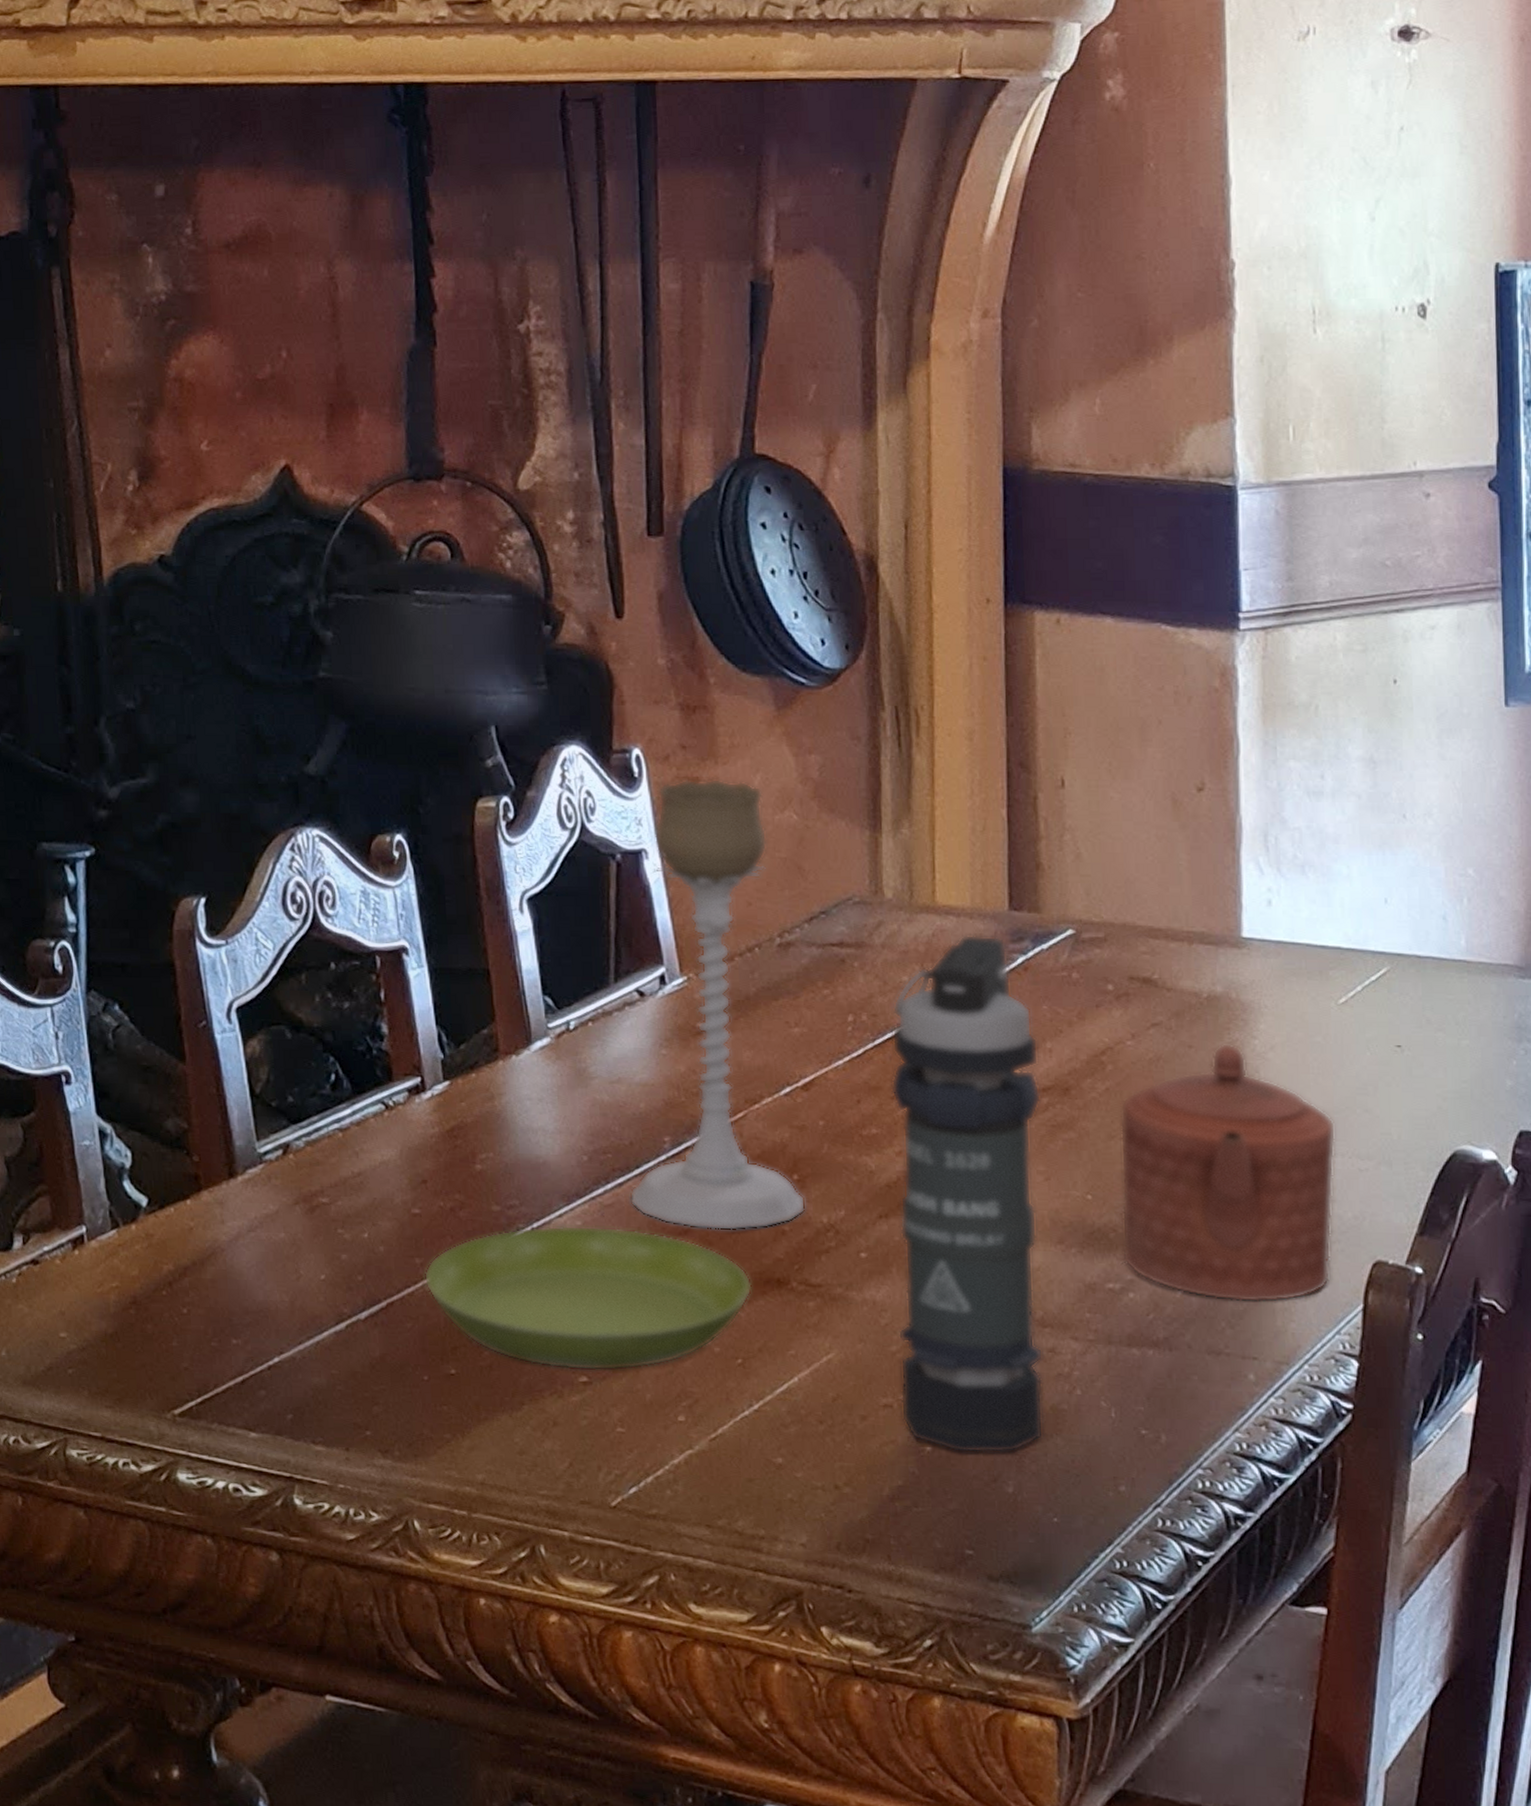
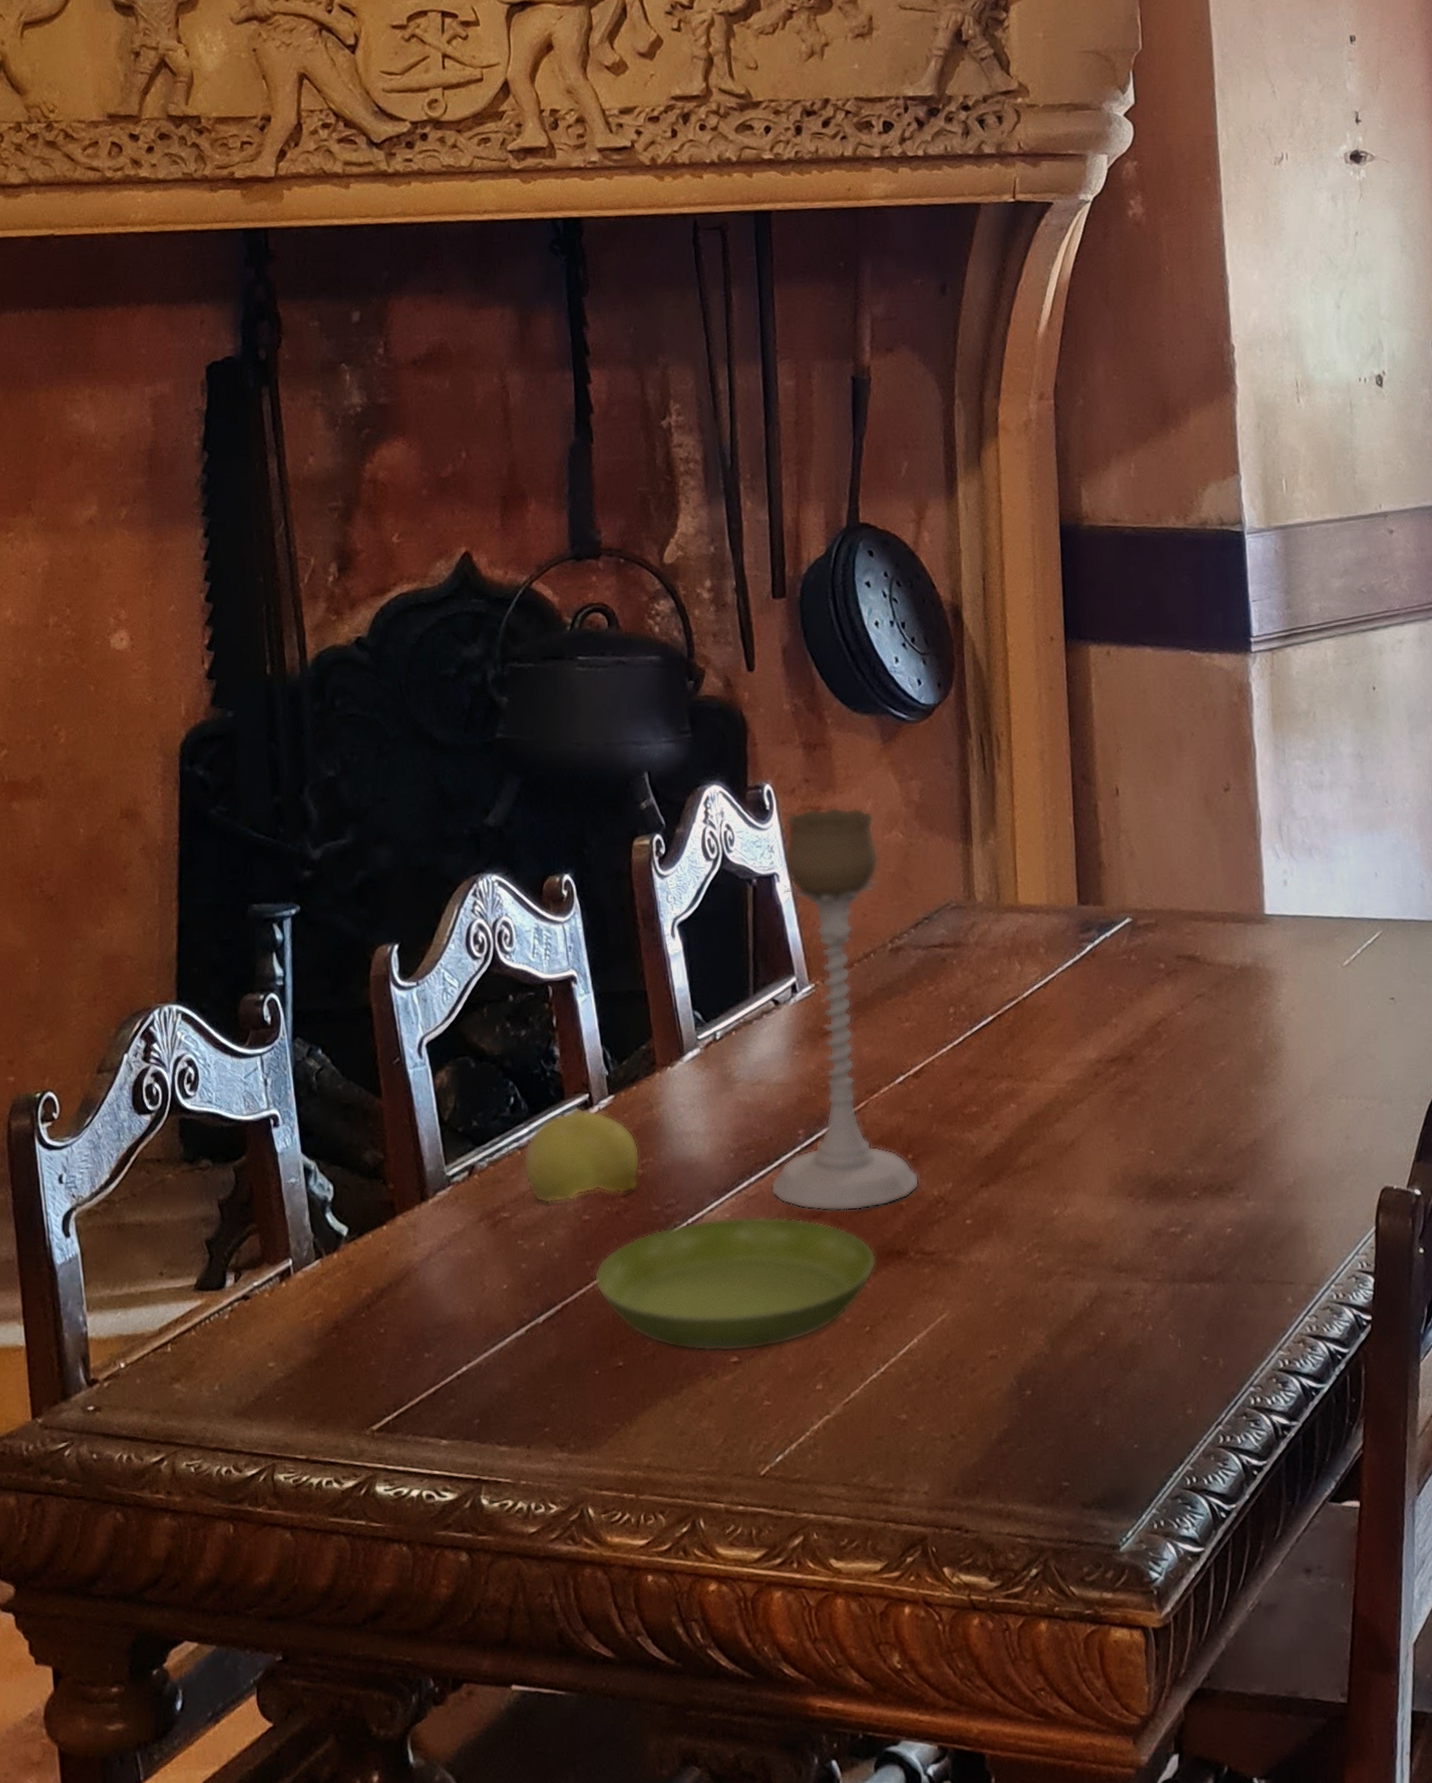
fruit: none [344,1090,479,1193] -> present [522,1106,641,1204]
smoke grenade: present [891,934,1044,1453] -> none [986,928,1124,1394]
teapot: present [1120,1043,1336,1303] -> none [1174,1007,1349,1234]

